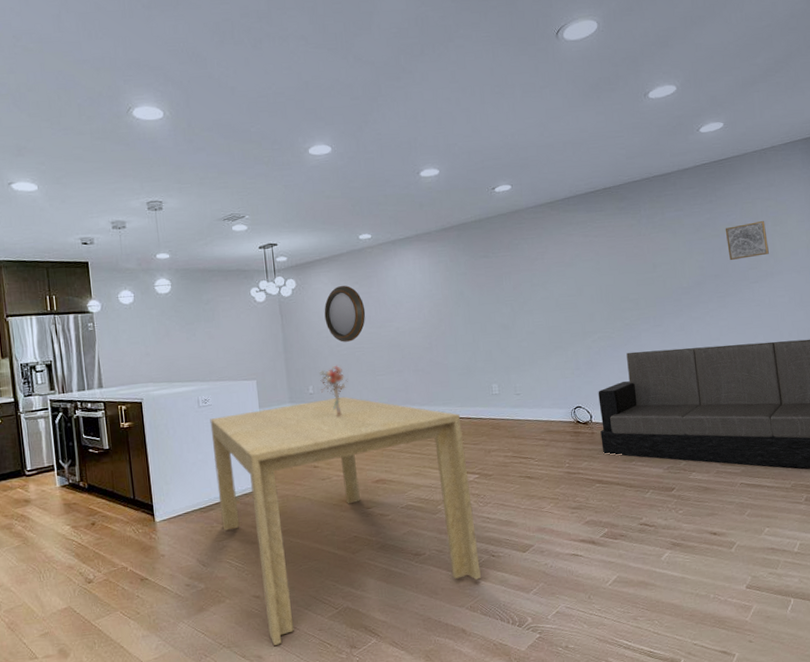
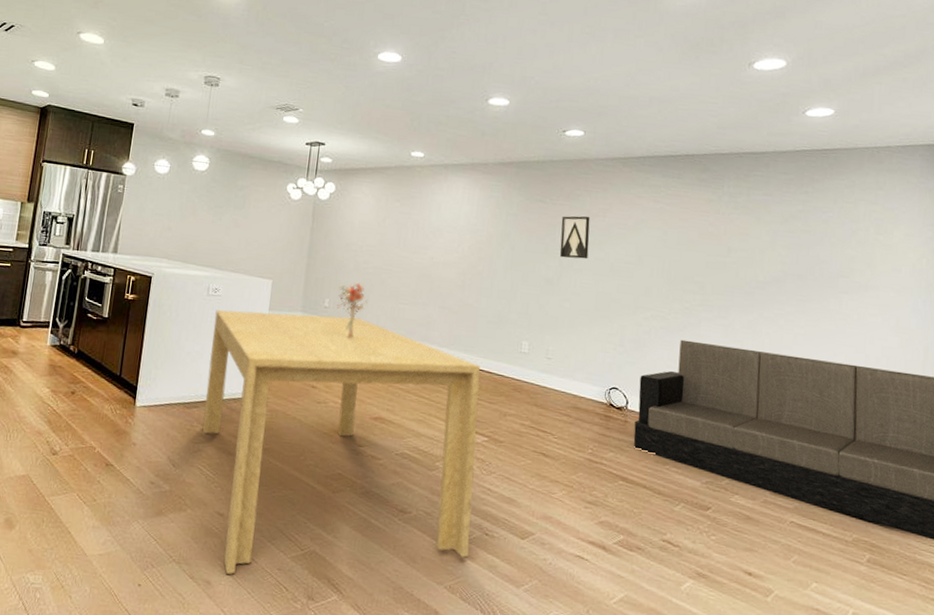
home mirror: present [324,285,366,342] -> none [357,200,402,261]
wall art: none [506,261,535,304] -> present [559,216,590,259]
wall art: present [725,220,769,261] -> none [817,224,867,265]

